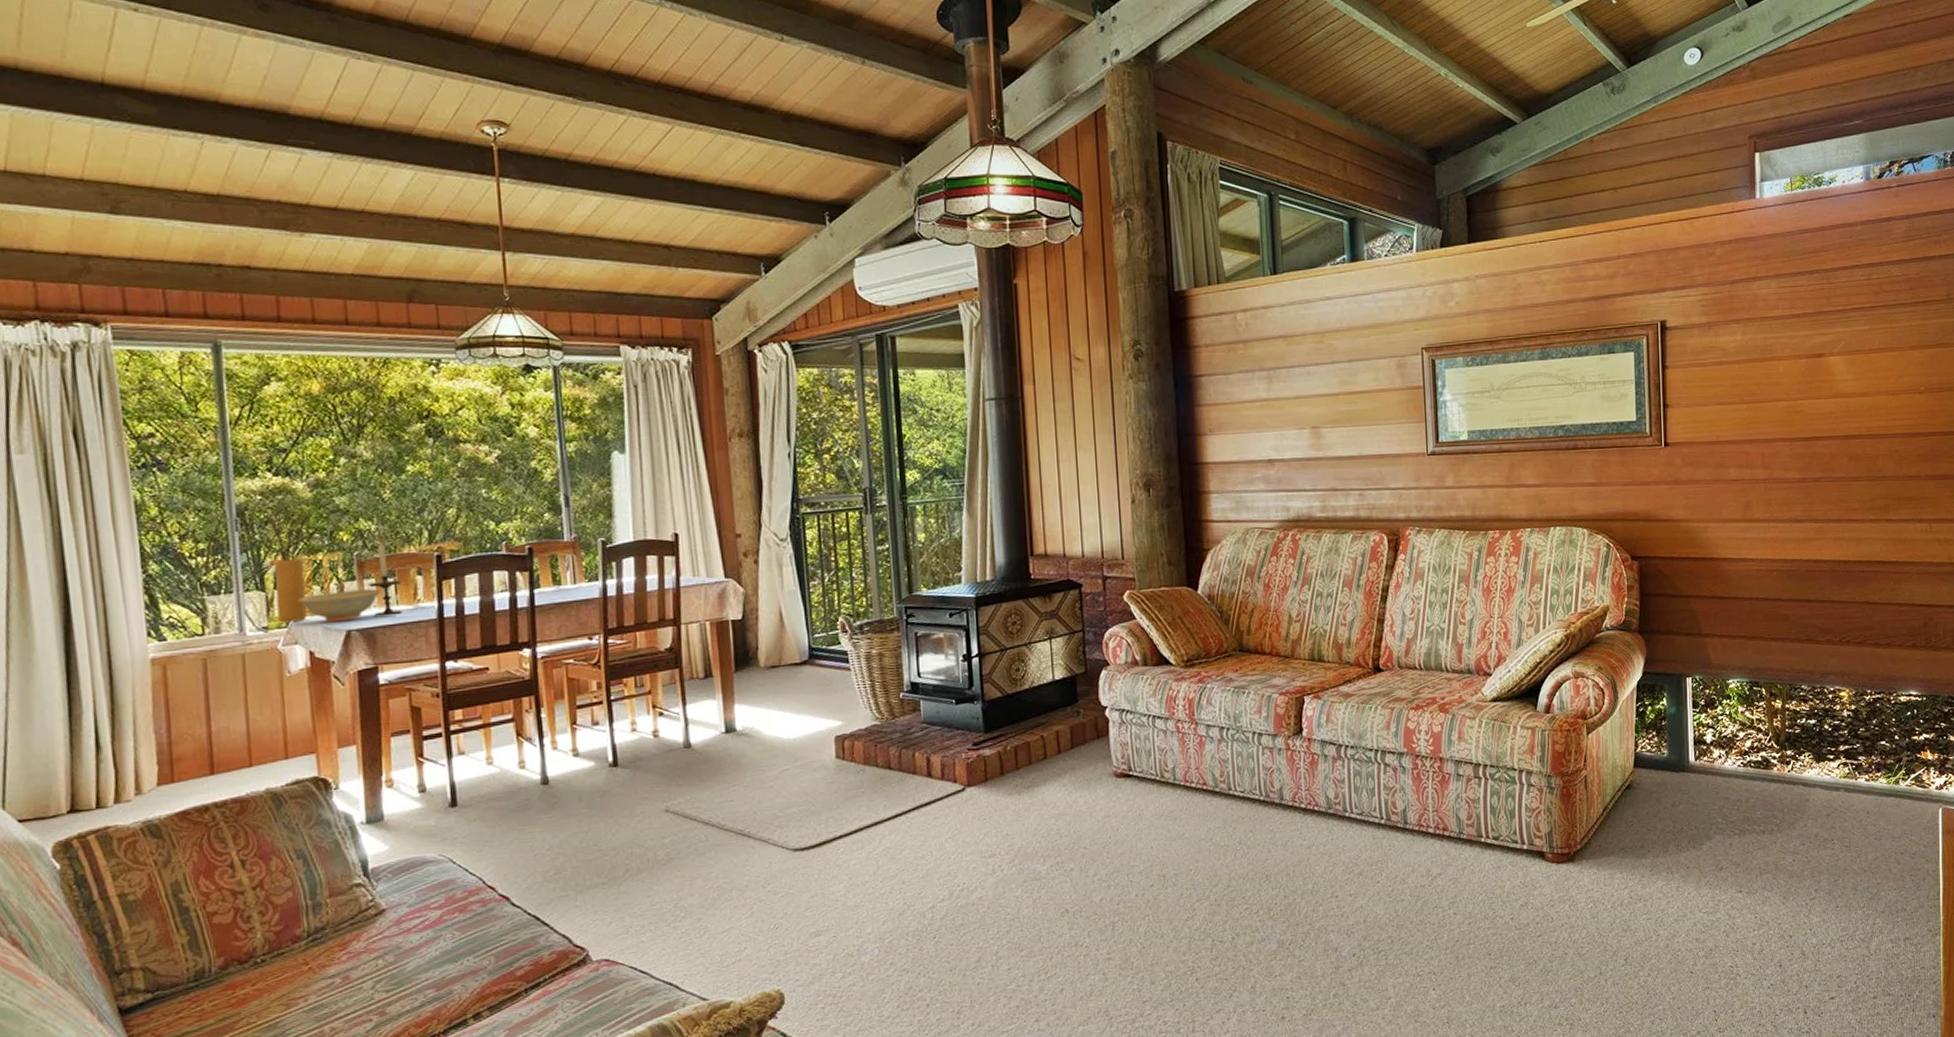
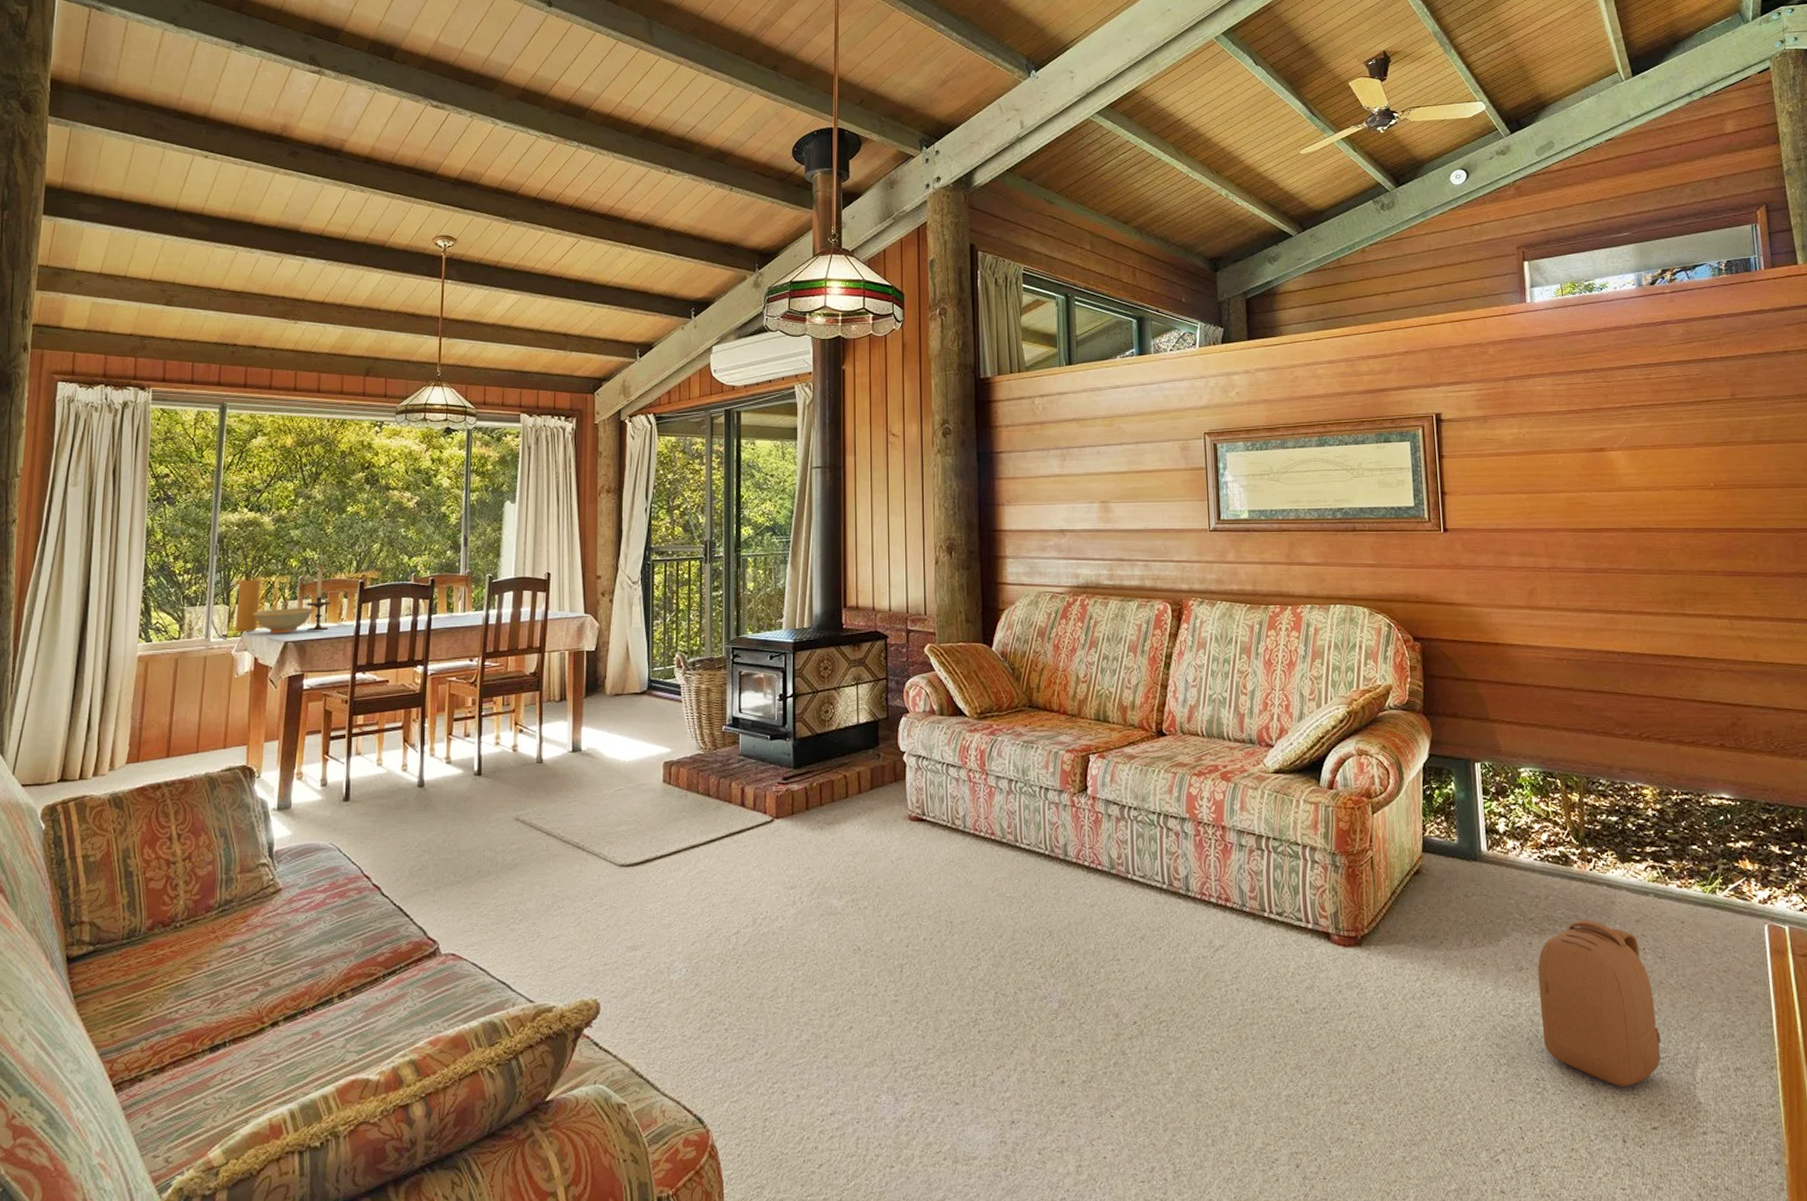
backpack: none [1736,817,1843,966] -> present [1537,919,1661,1088]

